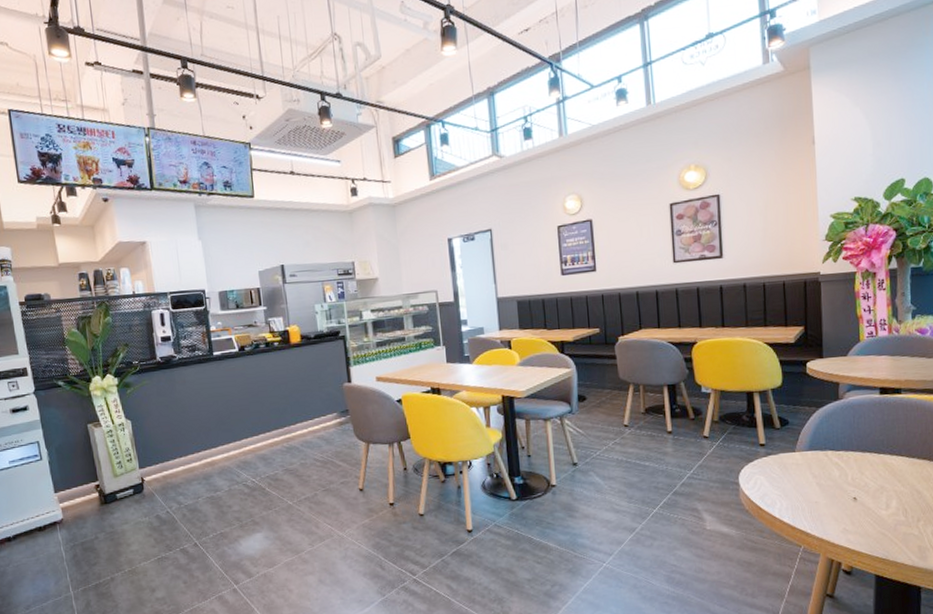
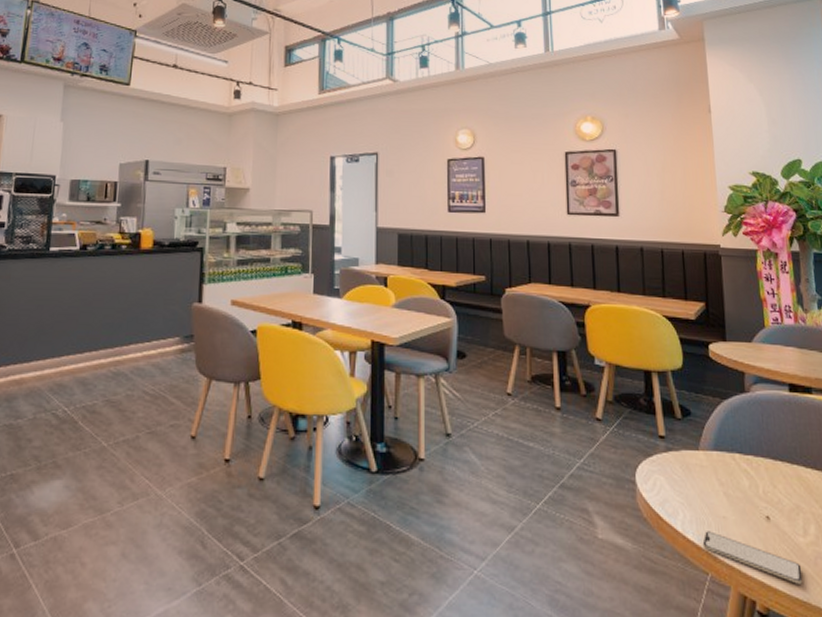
smartphone: none [797,514,883,546] -> present [702,531,802,584]

